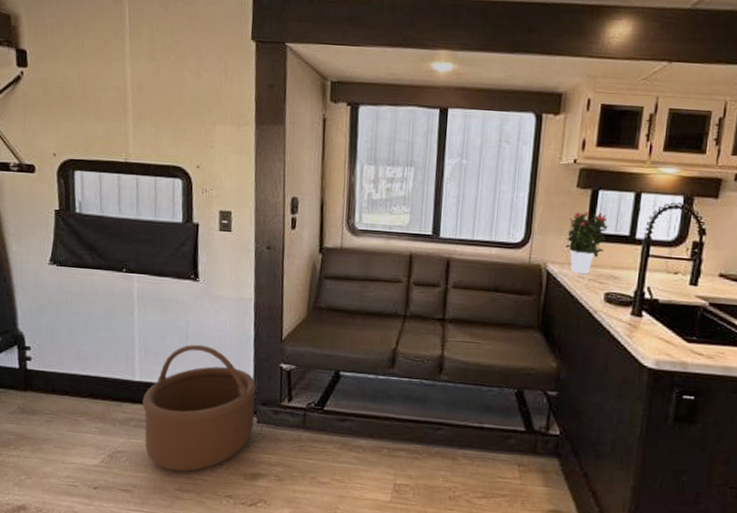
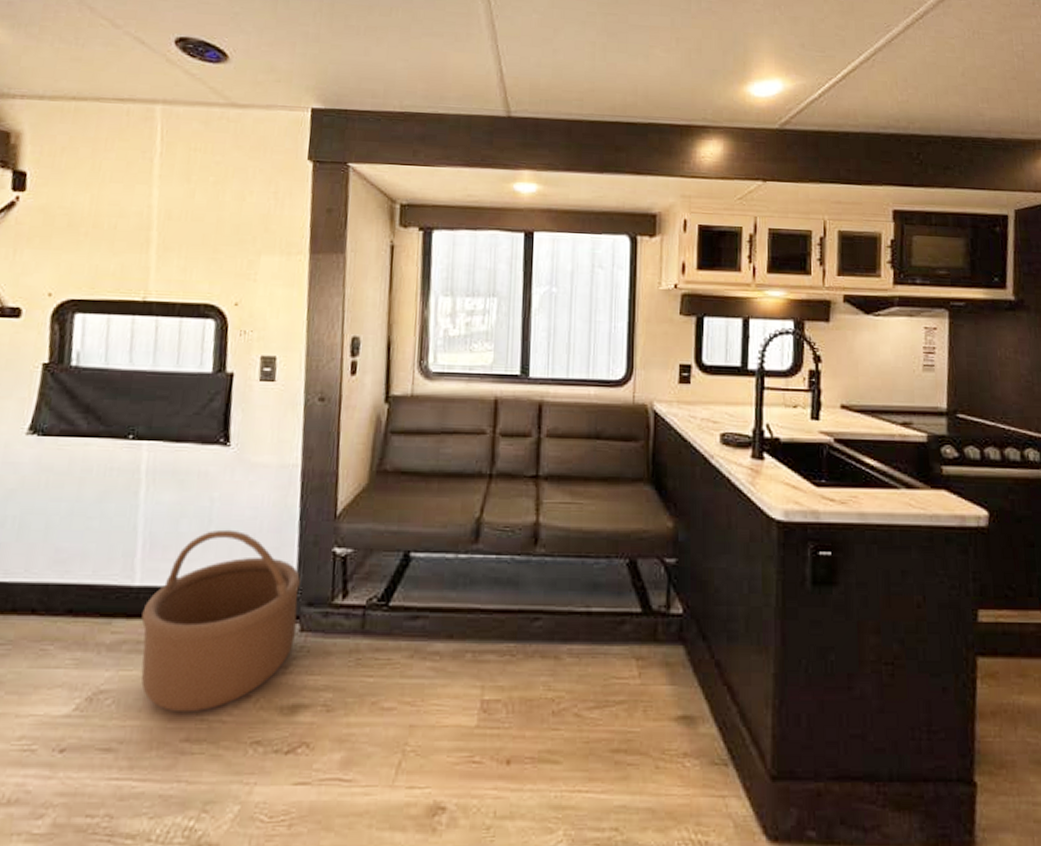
potted flower: present [565,212,609,274] -> none [672,342,718,412]

